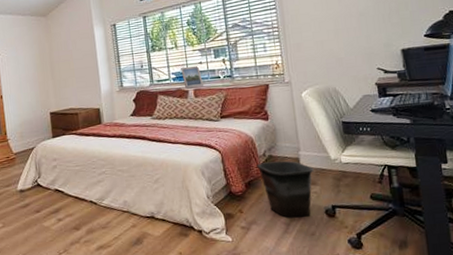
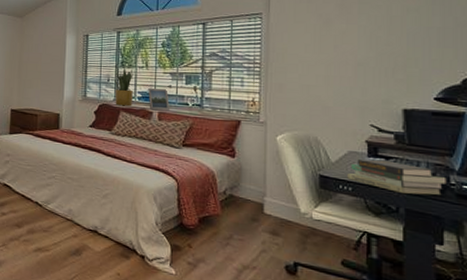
planter: none [146,51,169,90] -> present [113,67,135,107]
waste bin: present [257,160,314,218] -> none [214,200,279,268]
books: none [365,97,443,125] -> present [347,159,446,195]

